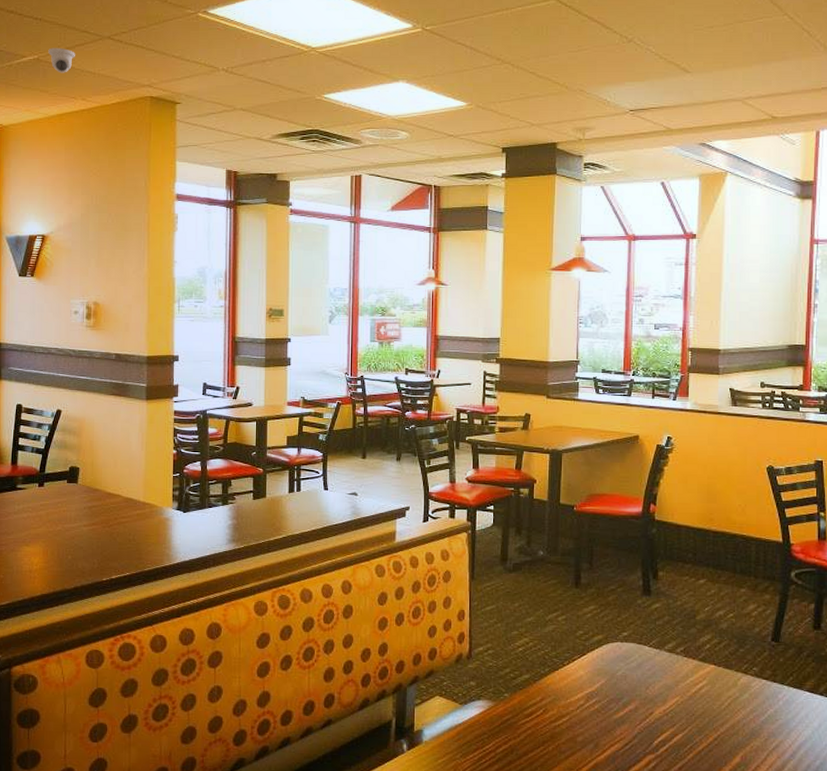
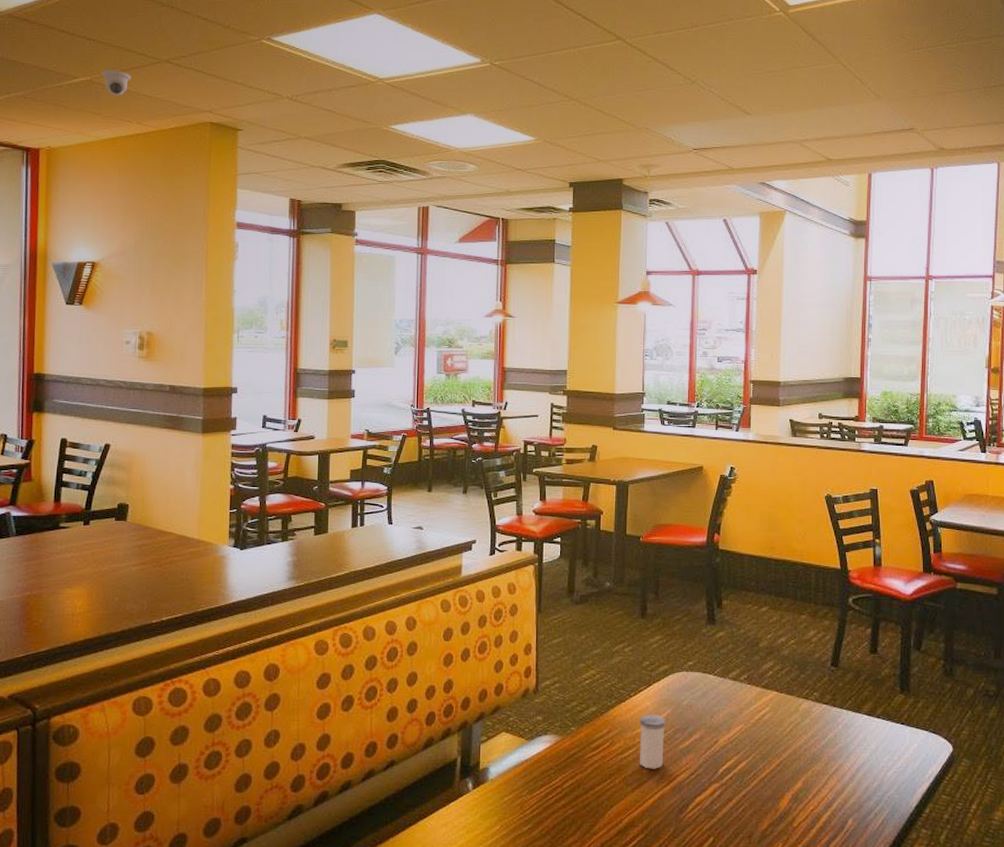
salt shaker: none [573,683,599,738] -> present [639,714,665,769]

